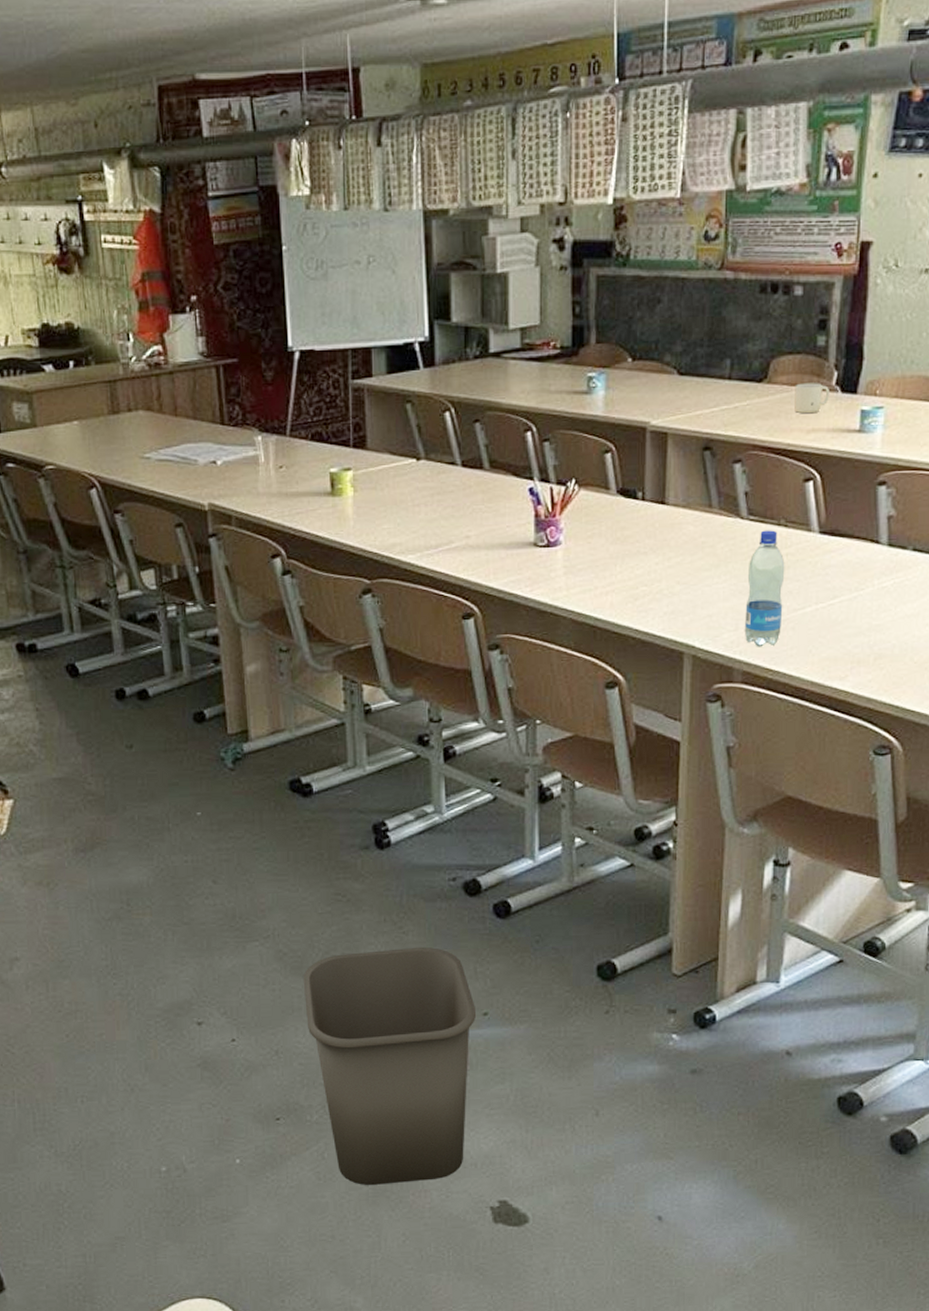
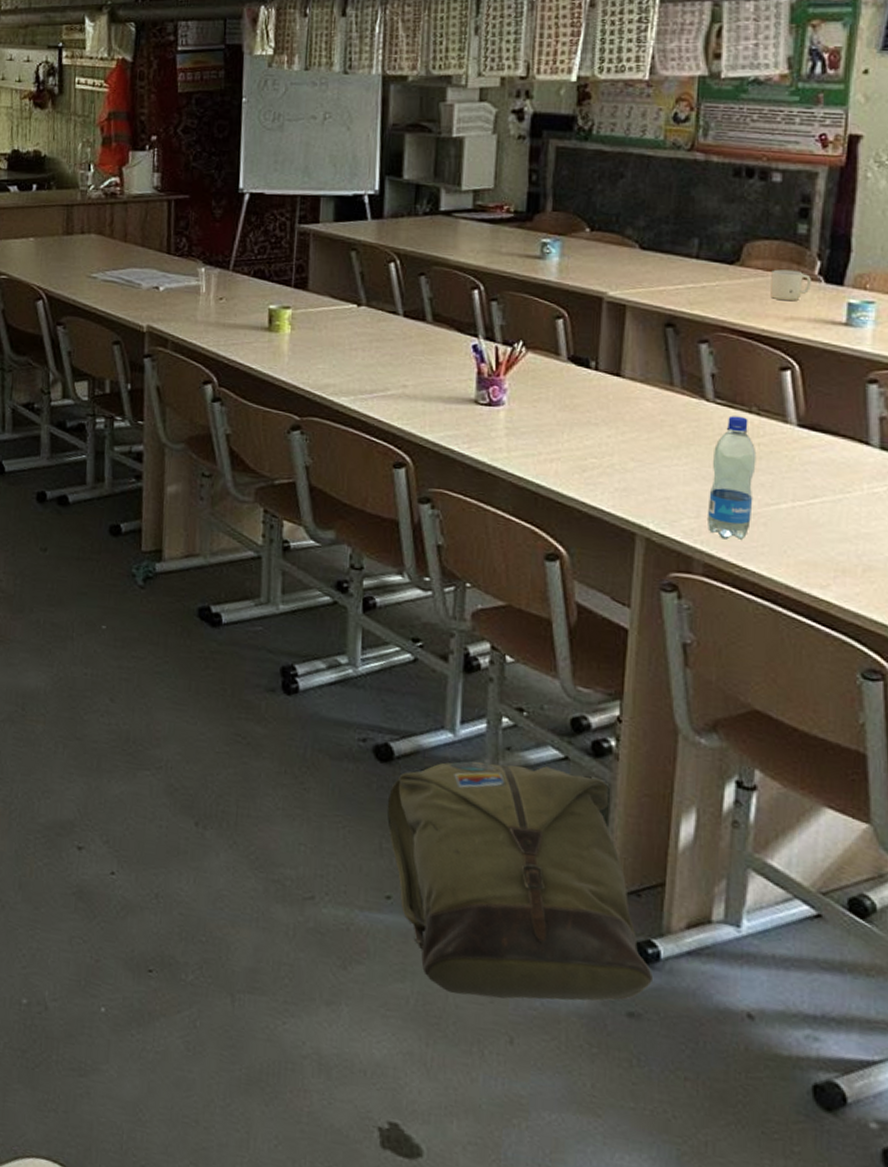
waste bin: present [303,946,476,1185] -> none [191,800,378,1080]
backpack: none [478,875,710,1084] -> present [386,761,653,1002]

